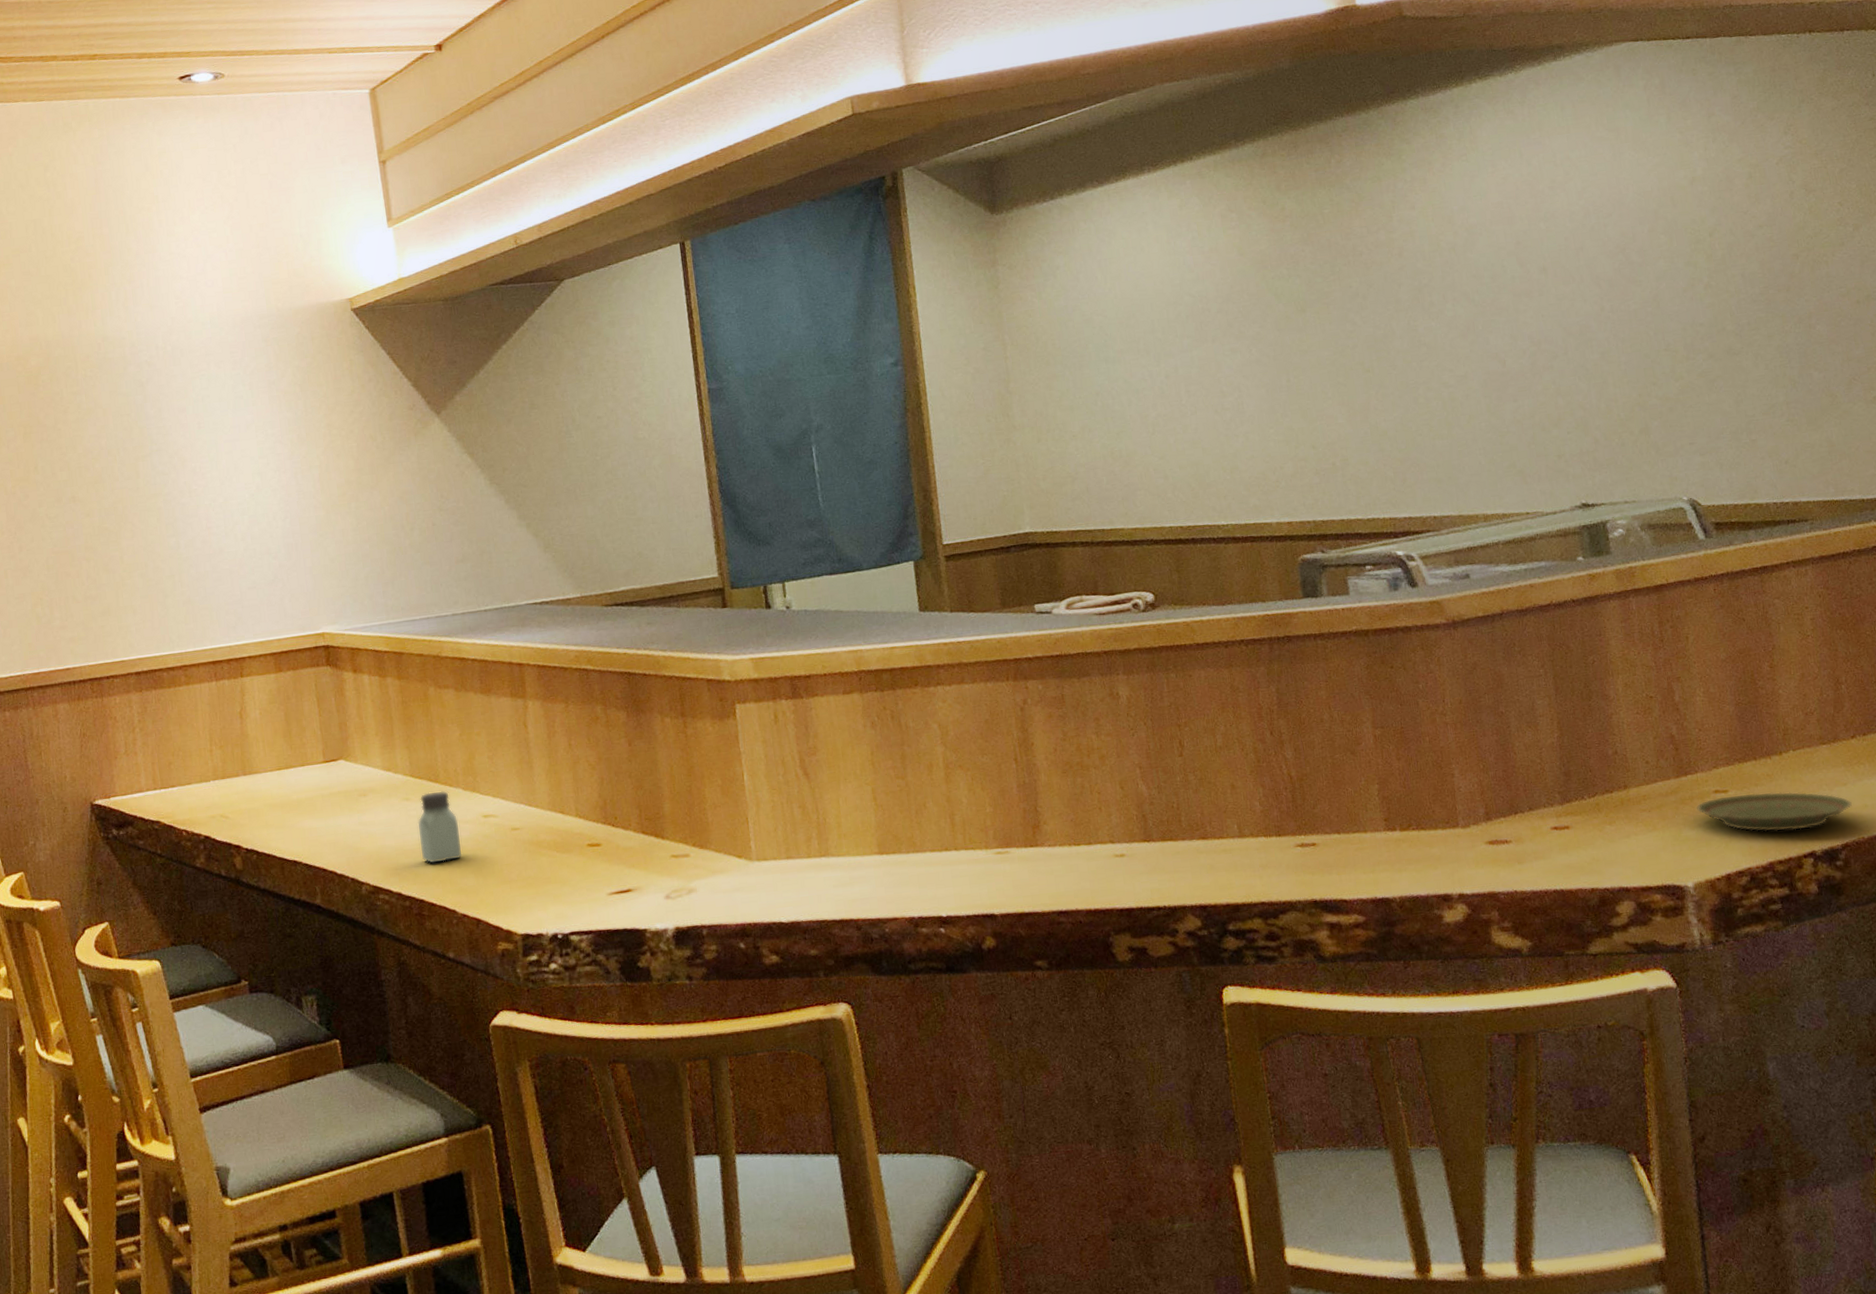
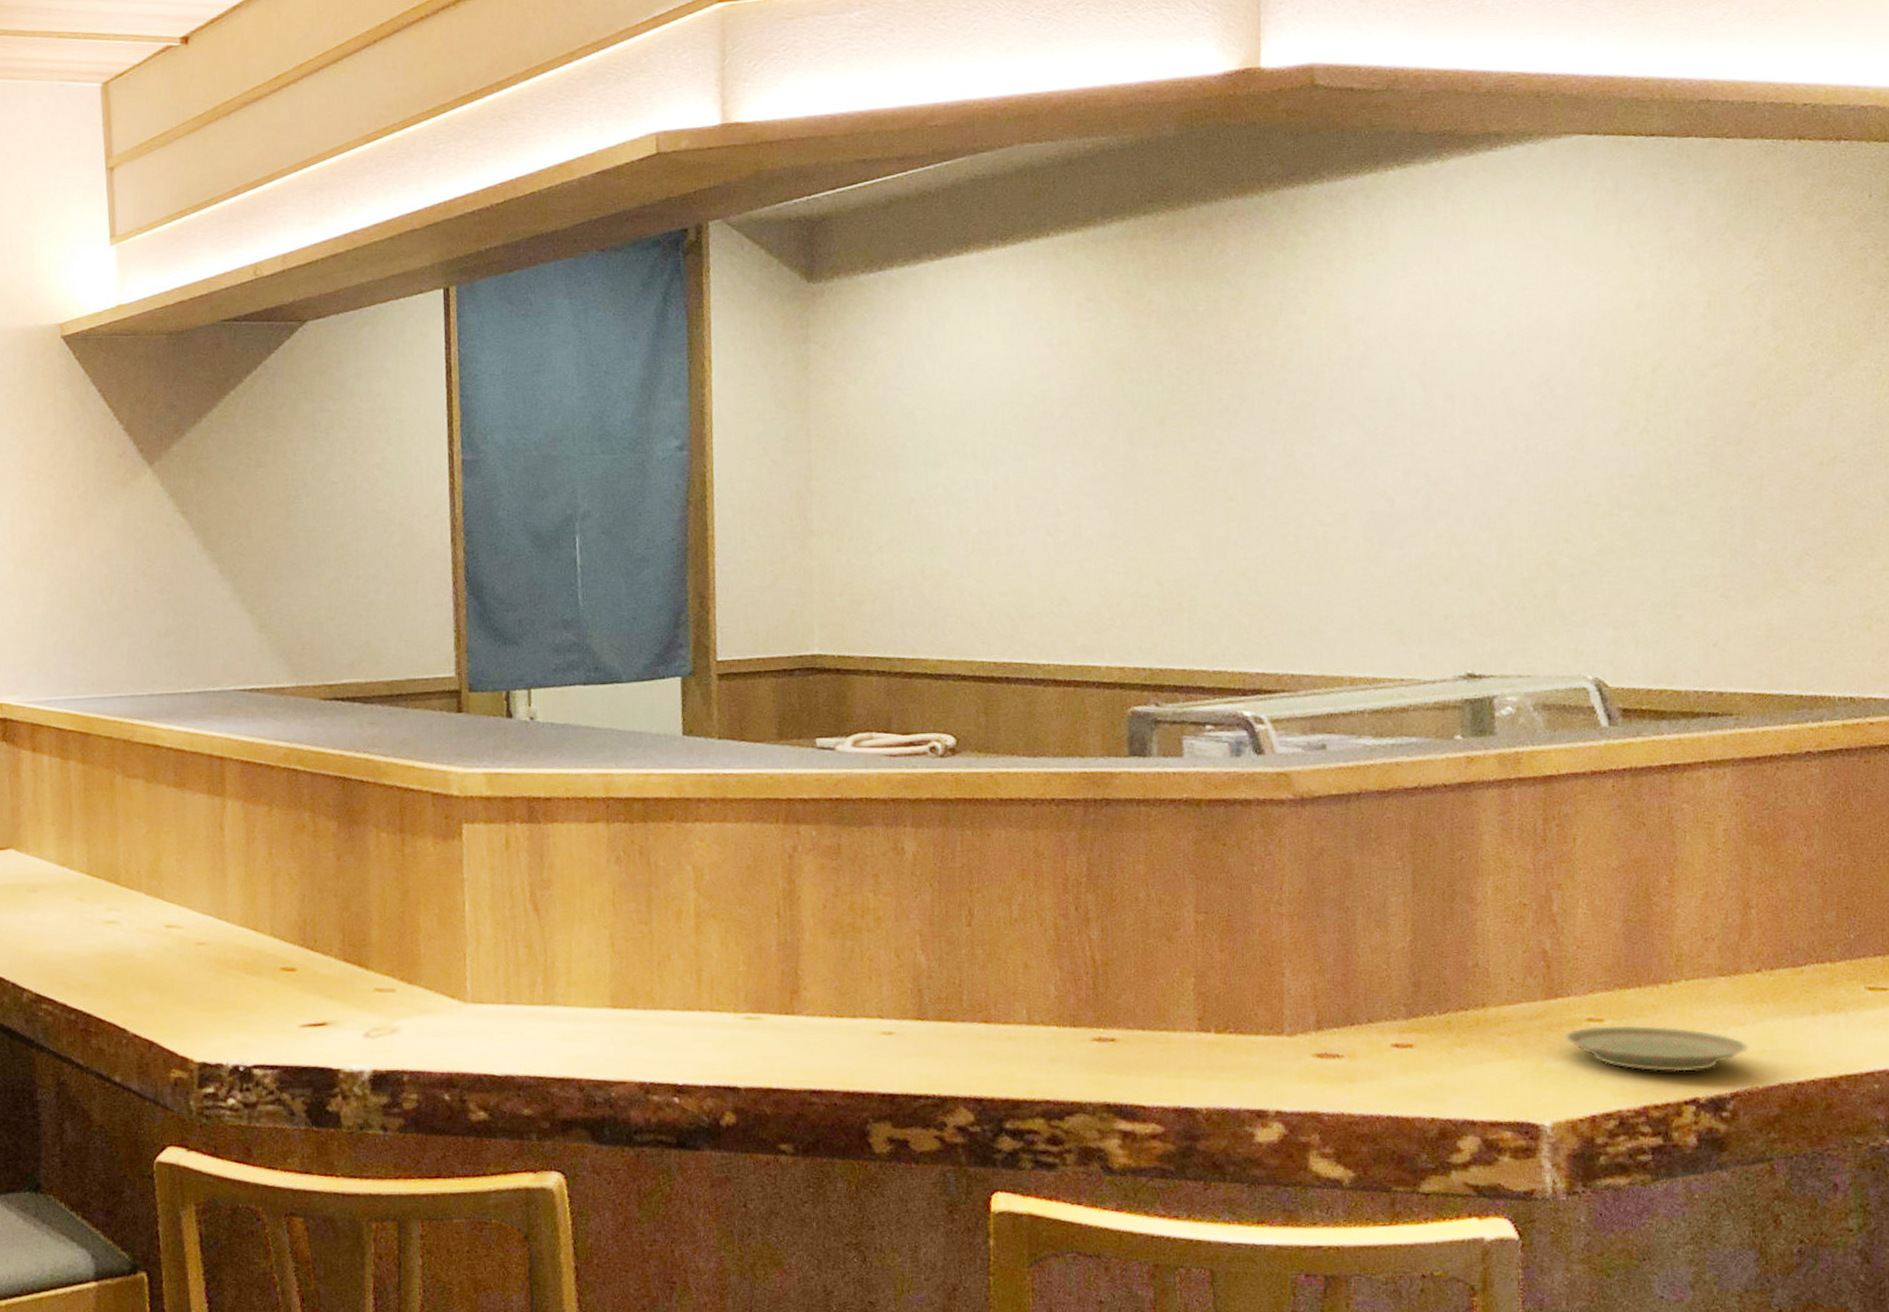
saltshaker: present [417,791,461,864] -> none [91,893,138,974]

